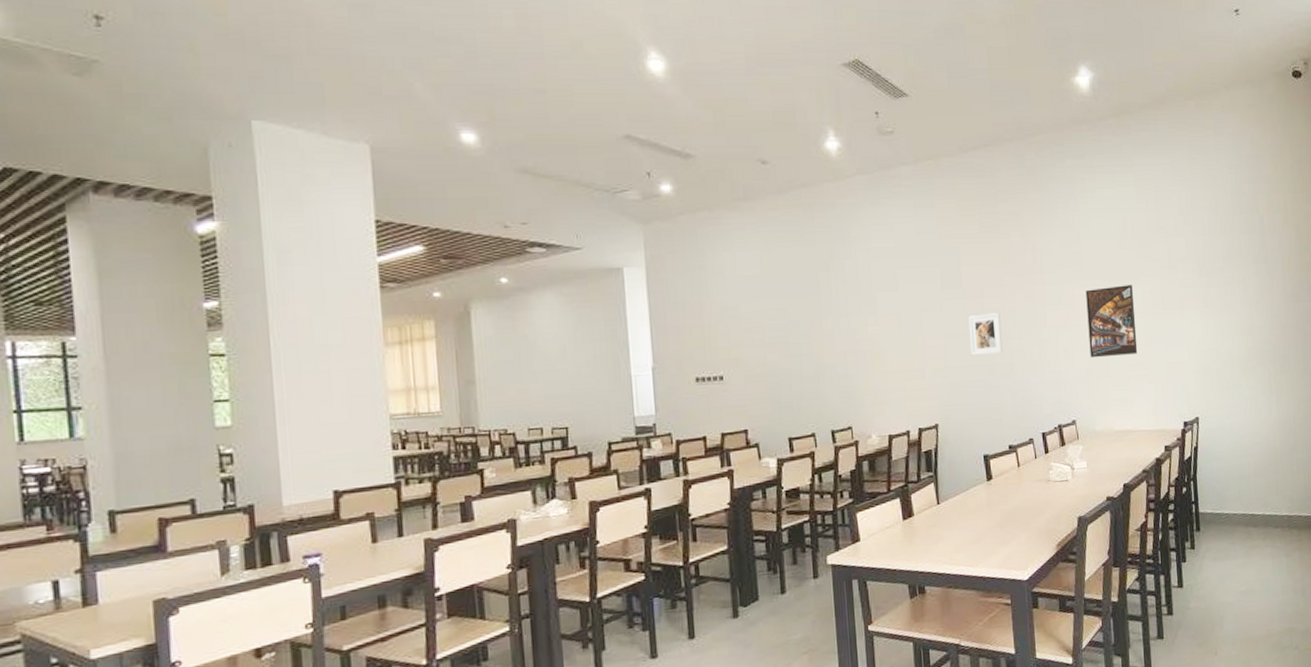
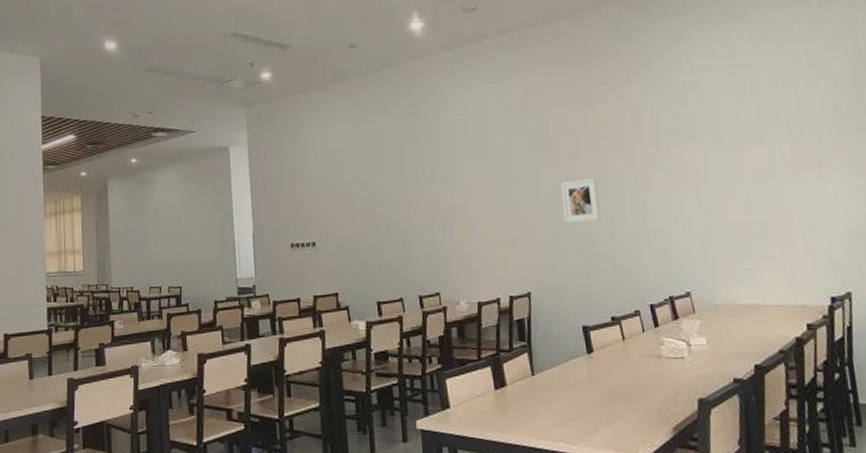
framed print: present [1085,285,1138,358] -> none [696,145,765,225]

